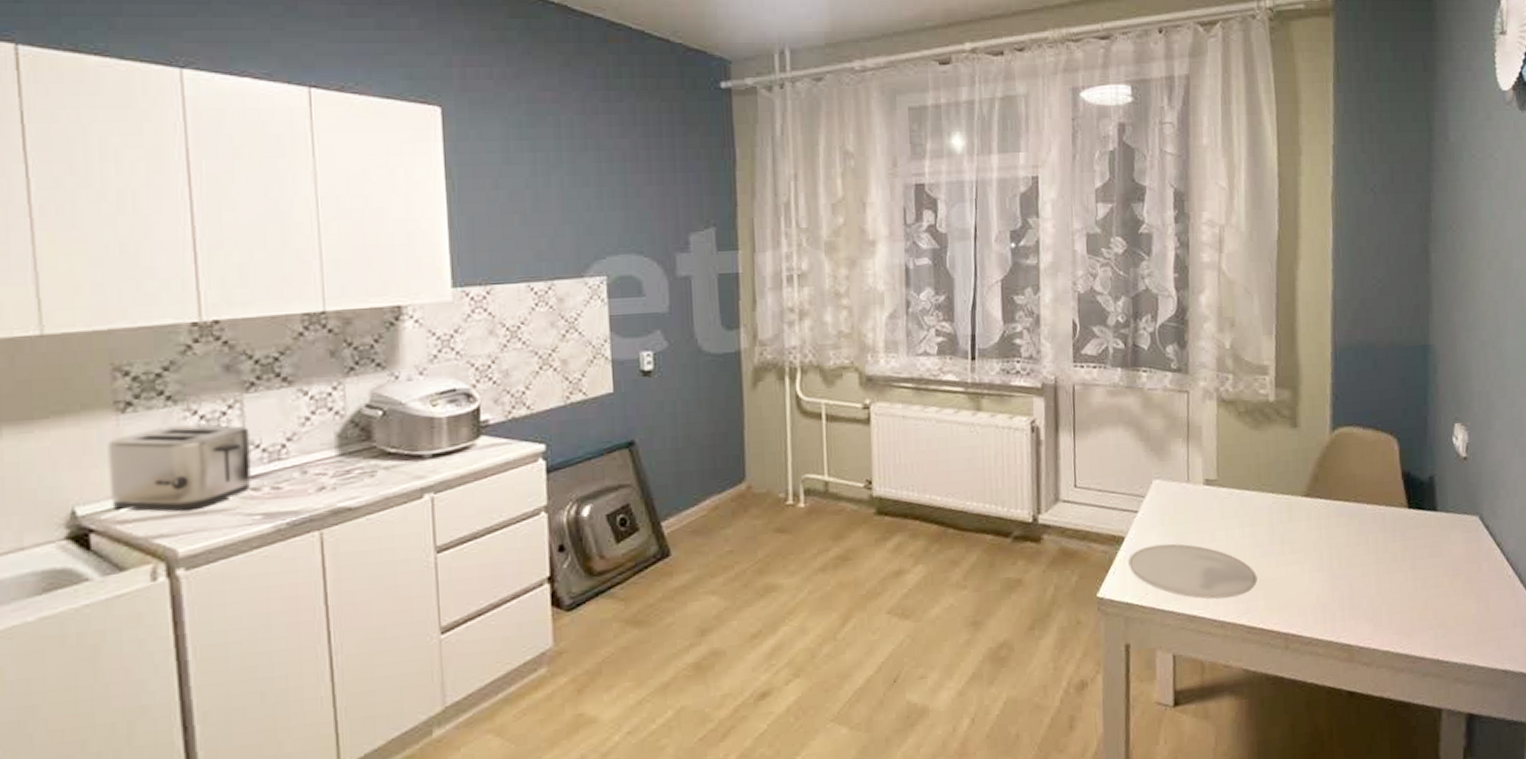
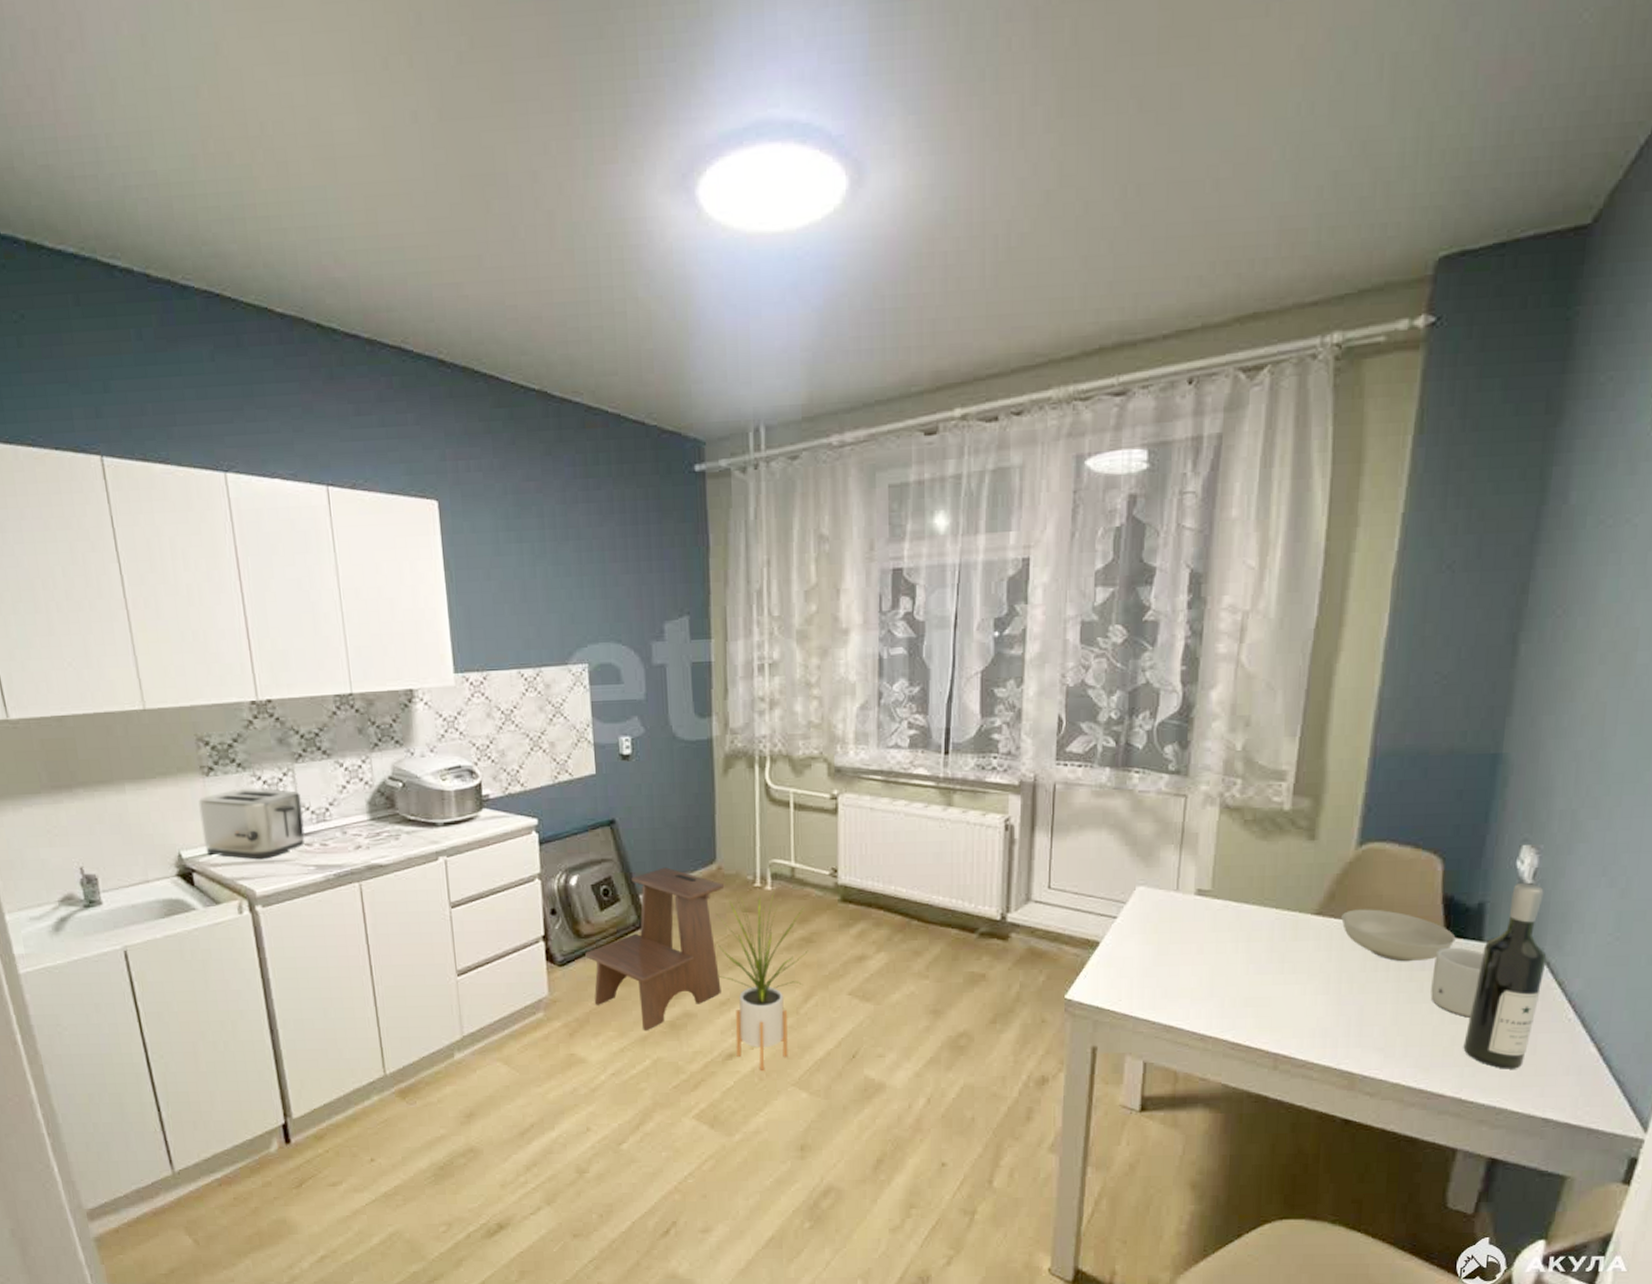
step stool: none [598,490,755,676] -> present [585,867,725,1030]
house plant: none [745,508,845,708] -> present [715,891,808,1070]
plate: present [1128,543,1257,599] -> none [1102,952,1248,1012]
bowl: none [1325,488,1416,535] -> present [1341,909,1456,962]
mug: none [1402,518,1440,583] -> present [1430,947,1484,1018]
bottle: none [1434,456,1486,628] -> present [1463,882,1547,1069]

